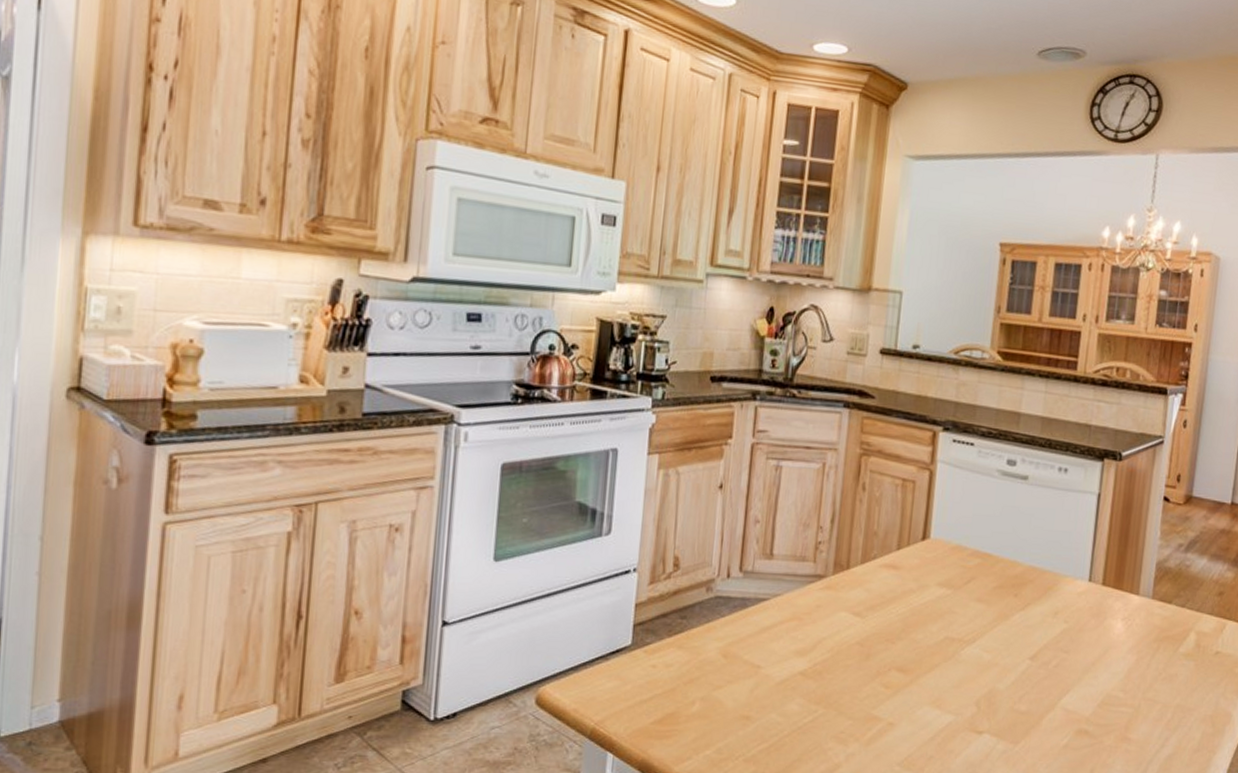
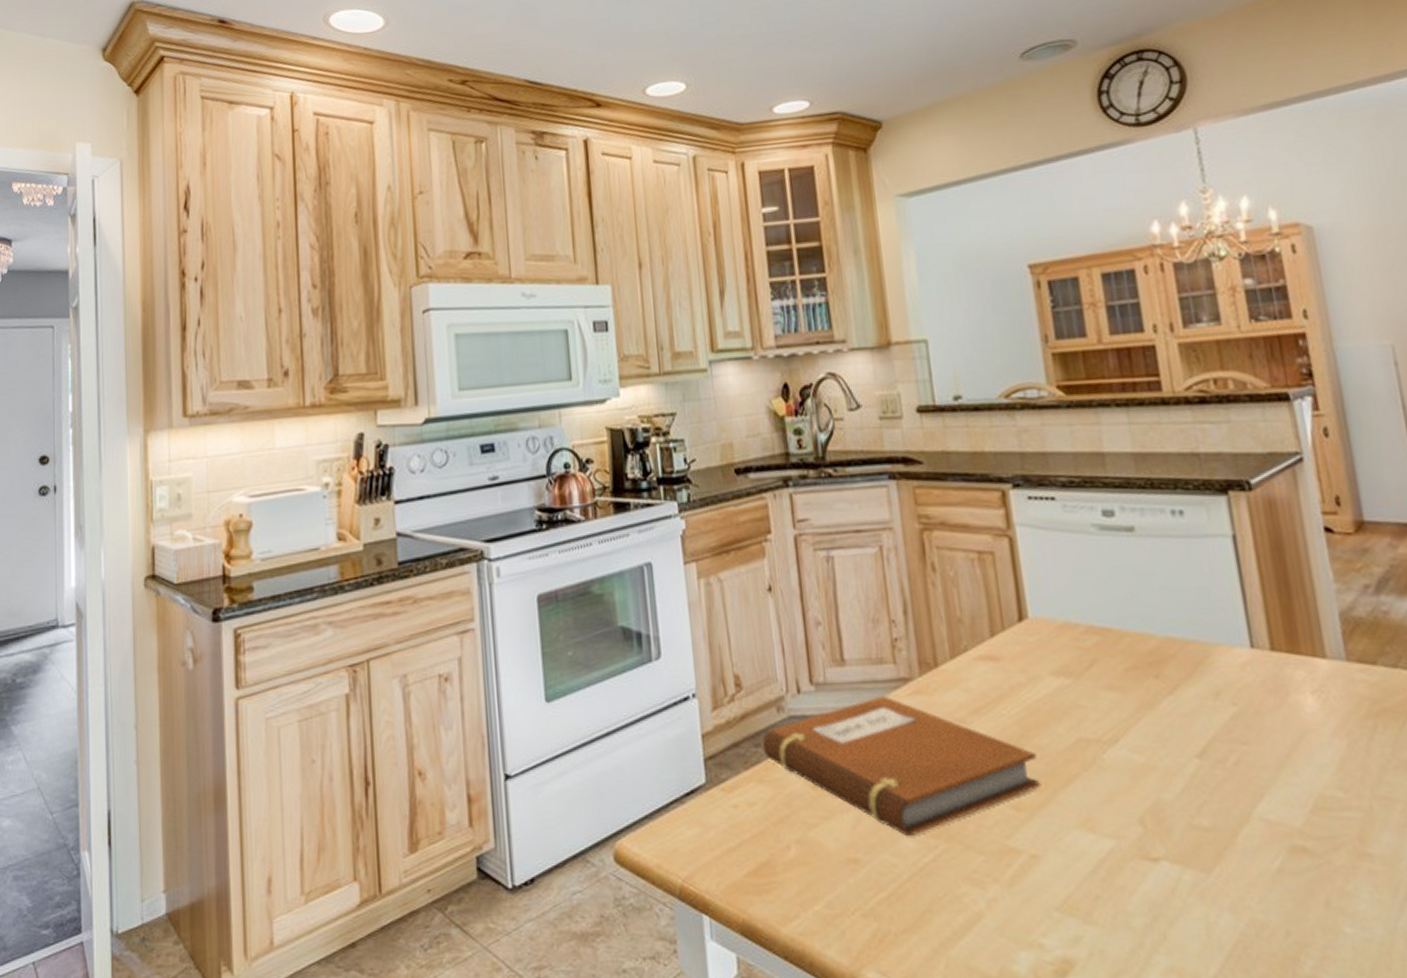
notebook: none [688,587,911,702] -> present [763,695,1041,837]

